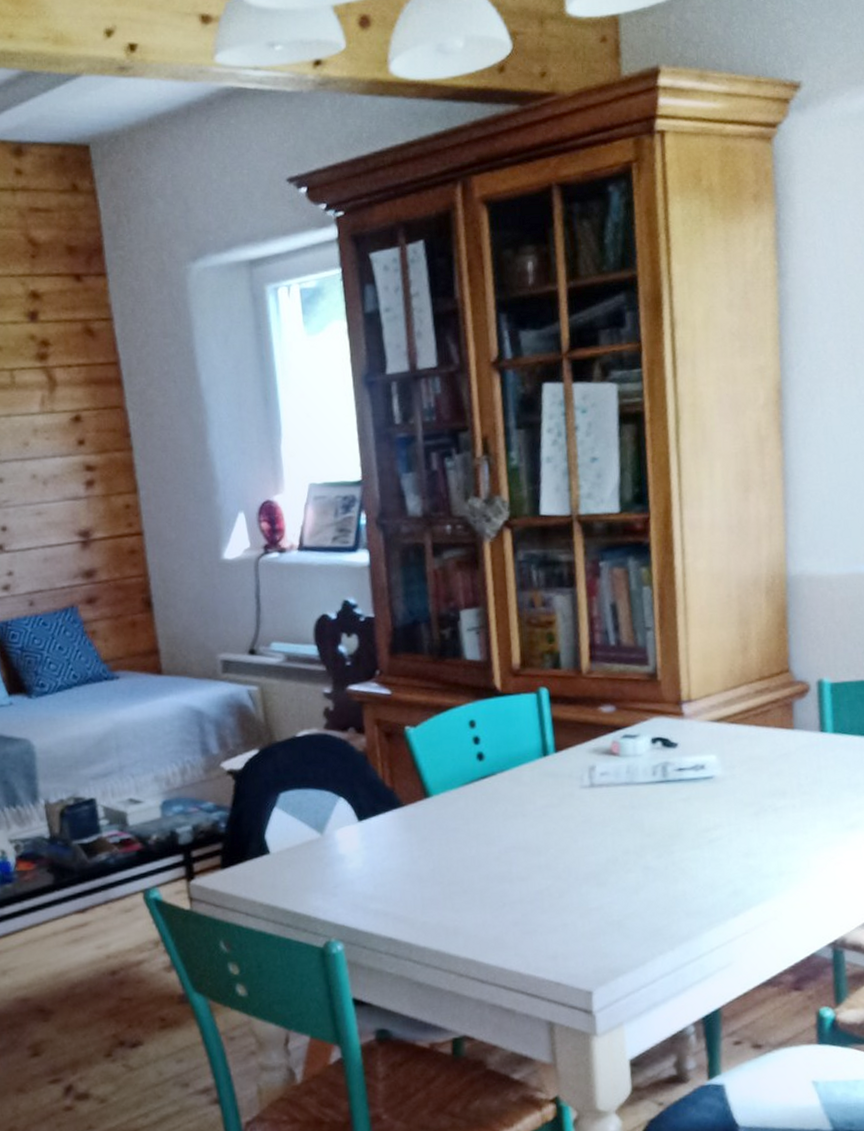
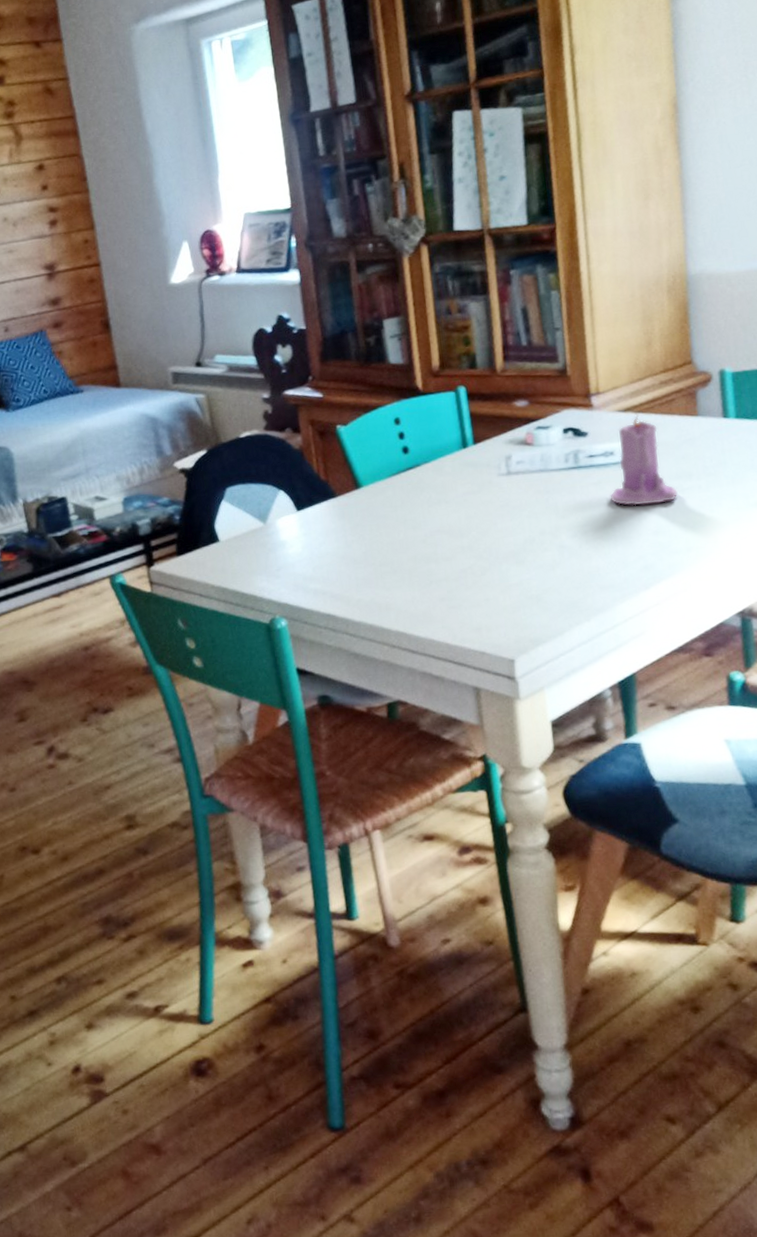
candle: none [699,724,772,825] -> present [610,413,679,506]

